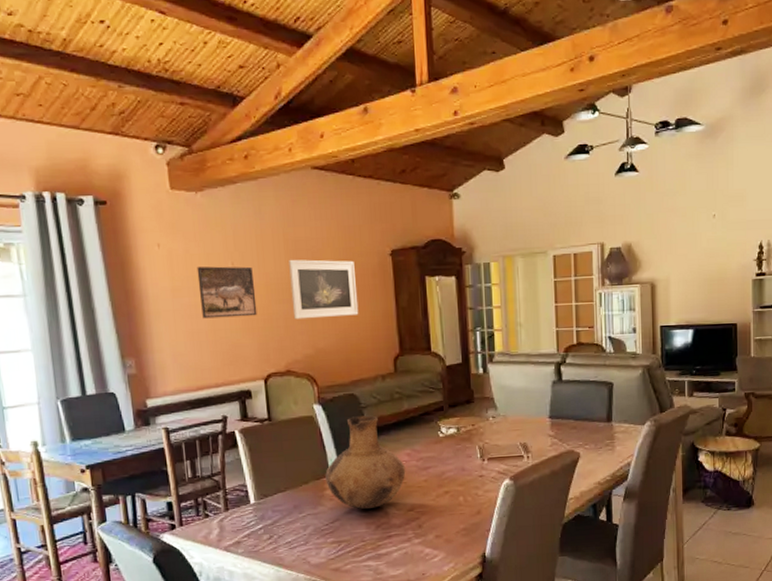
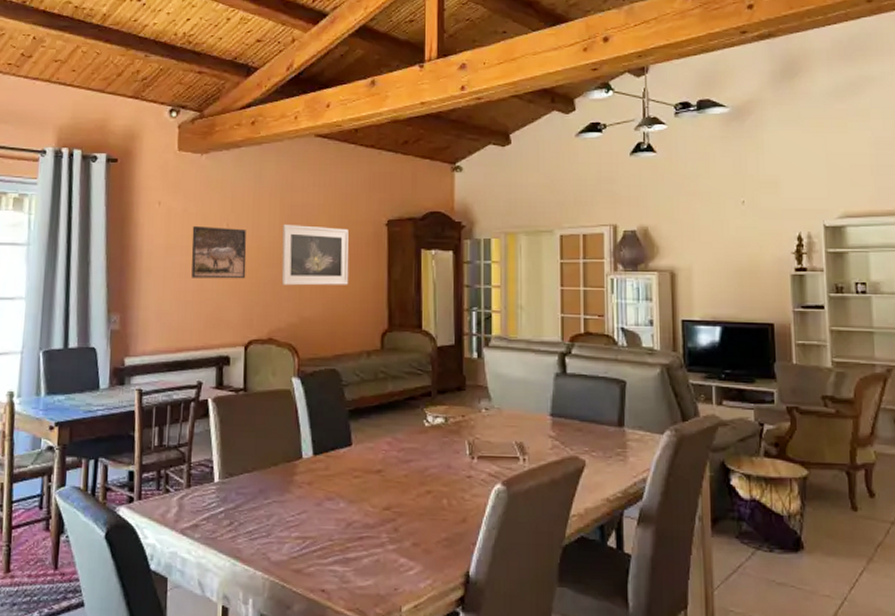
vase: present [325,415,406,509] -> none [296,394,385,502]

